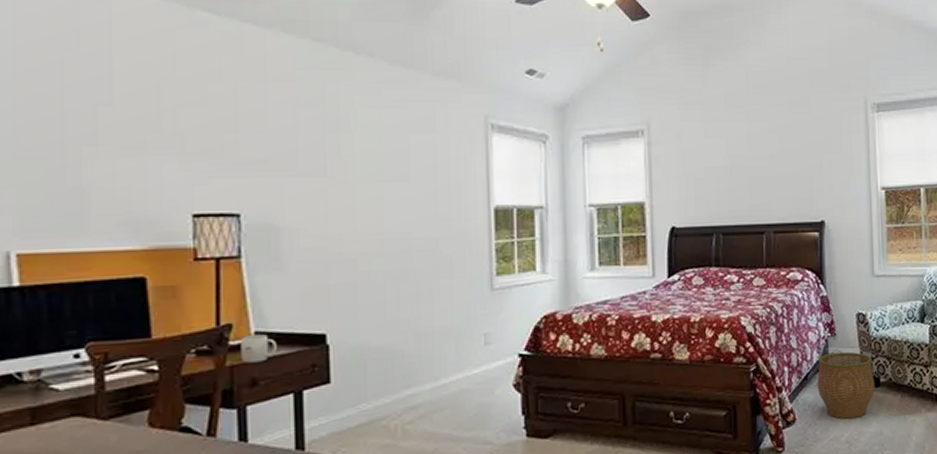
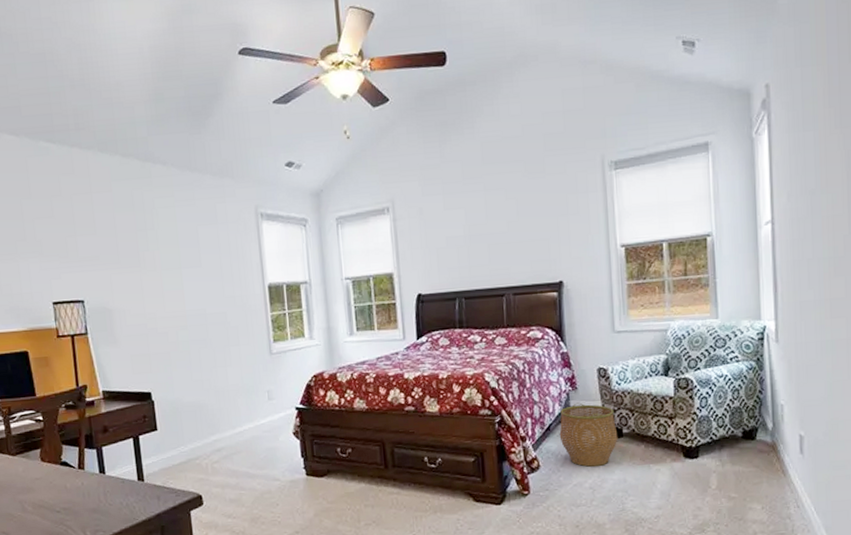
mug: present [241,334,277,364] -> none [93,393,118,415]

